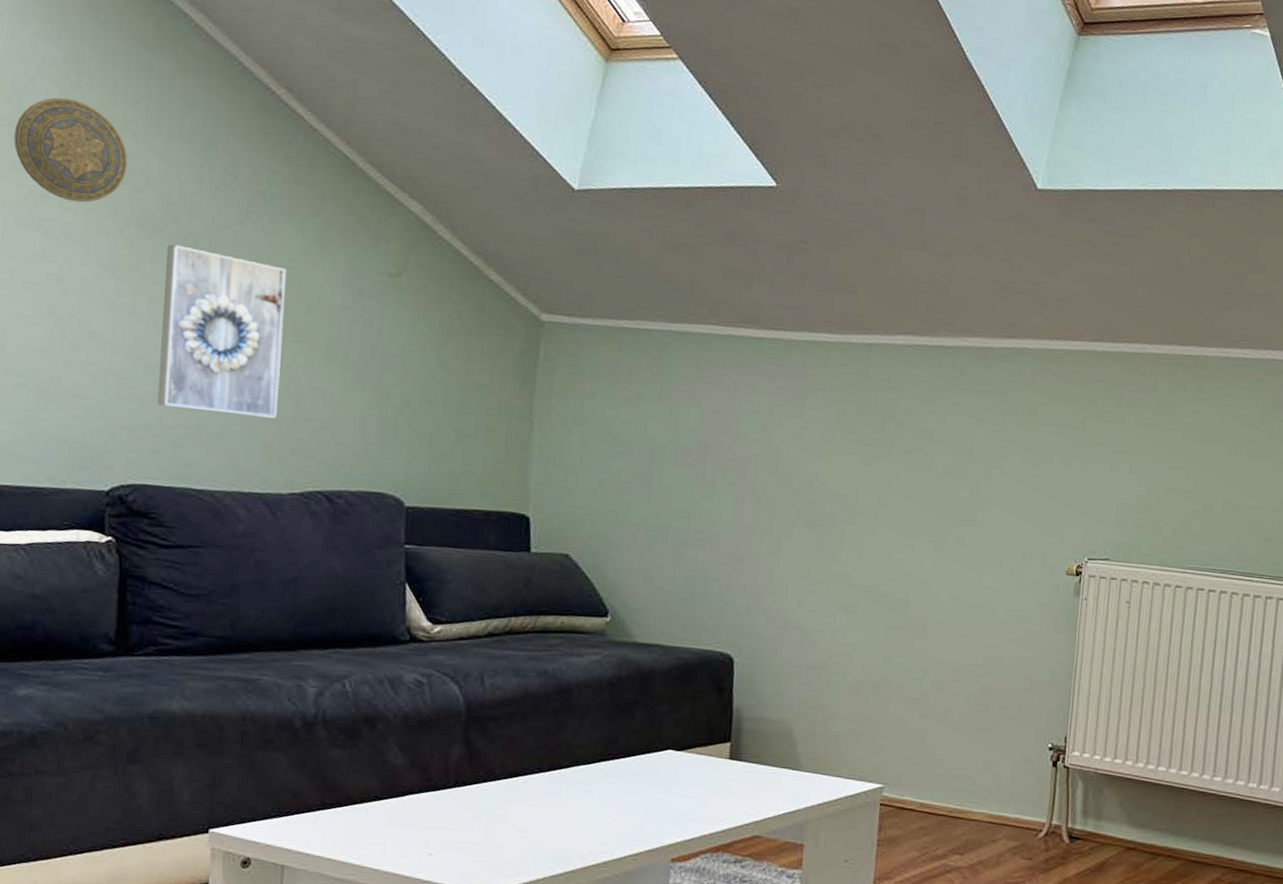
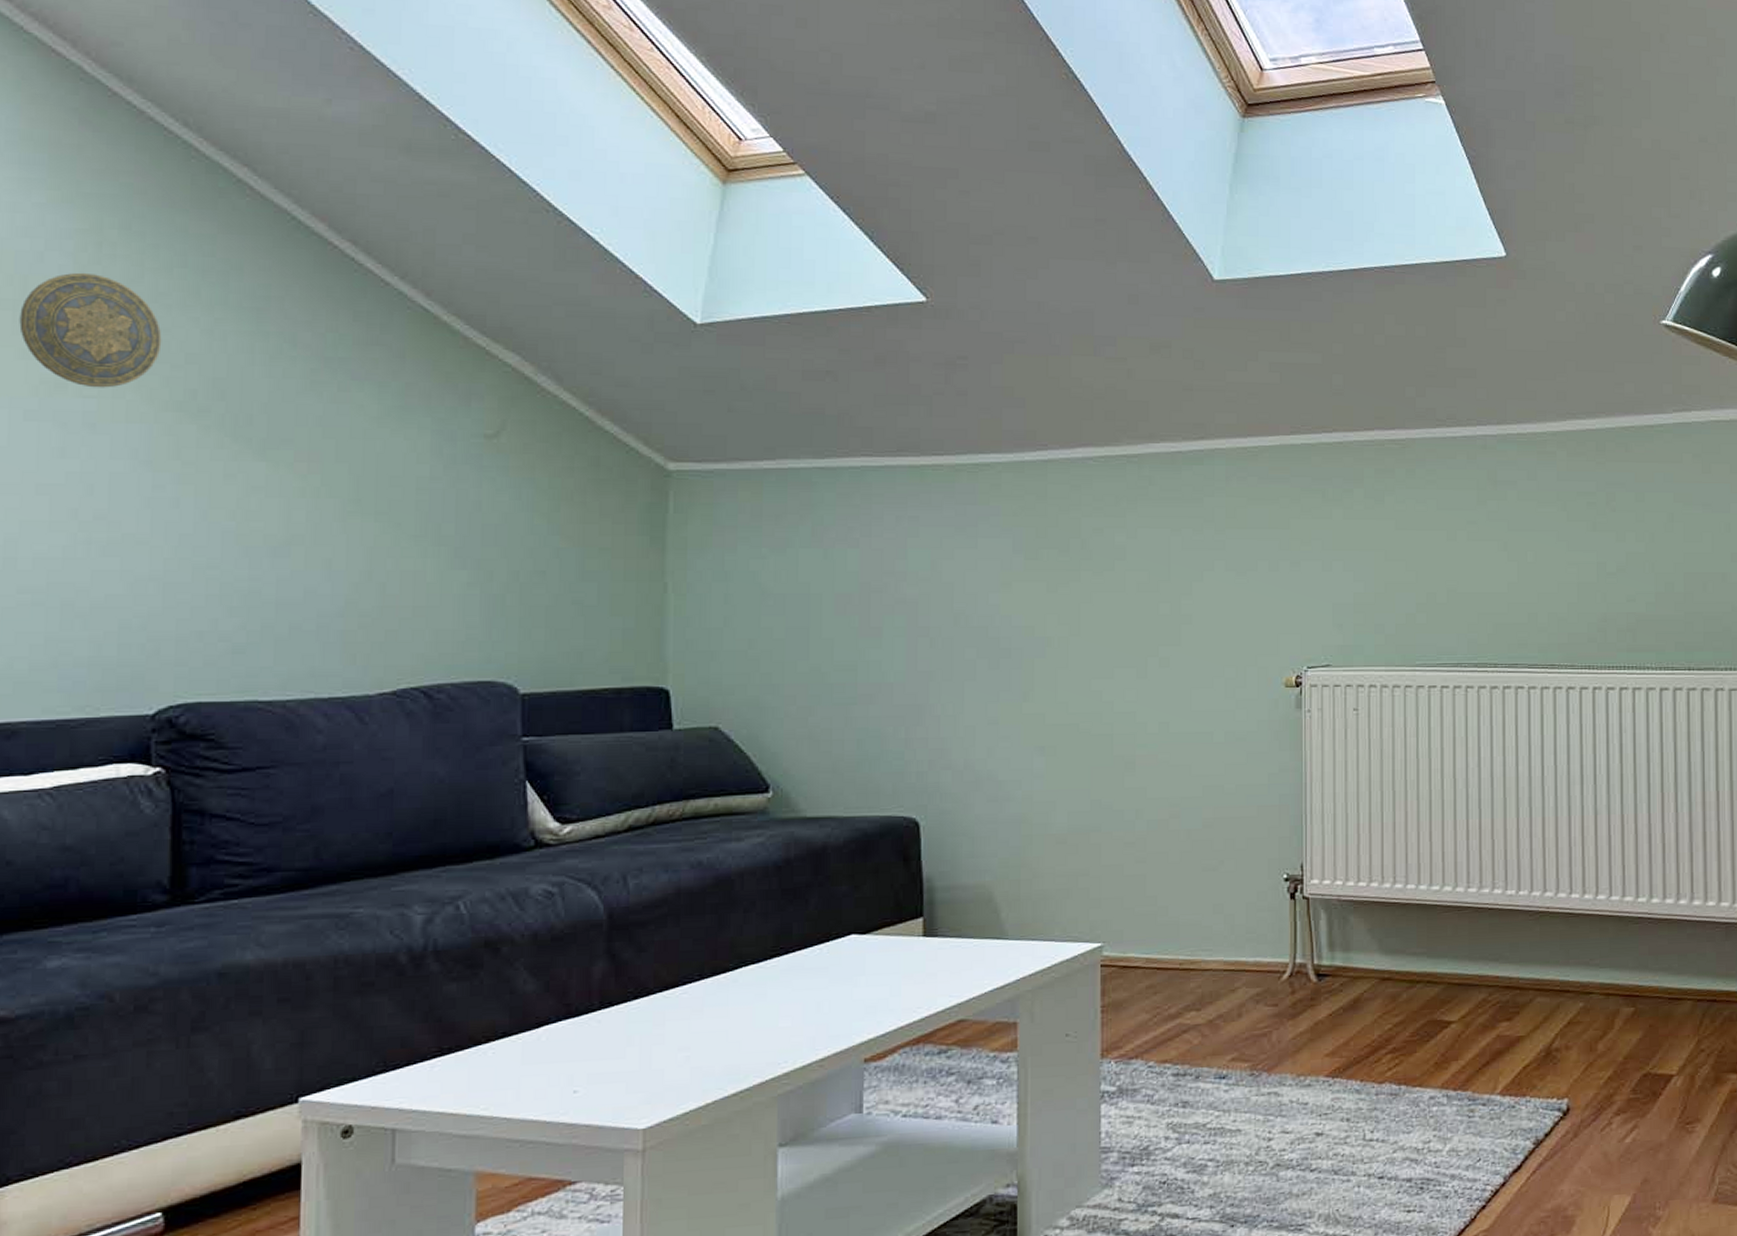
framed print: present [157,244,286,419] -> none [210,425,362,610]

